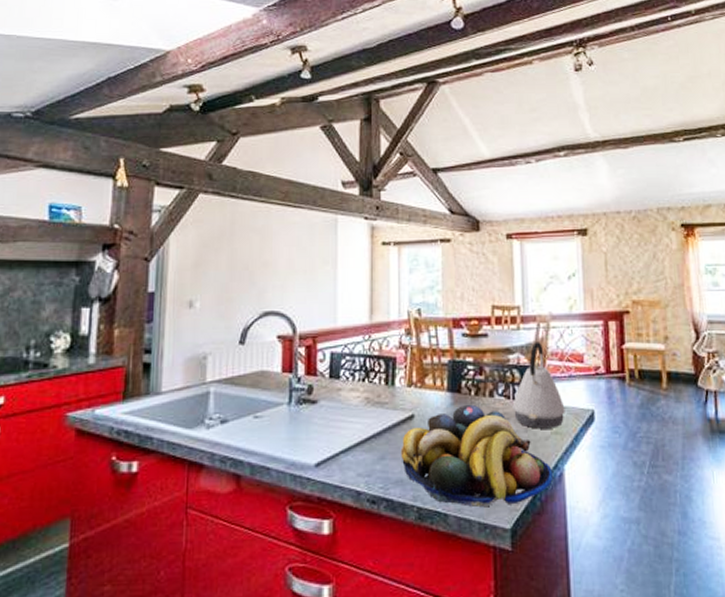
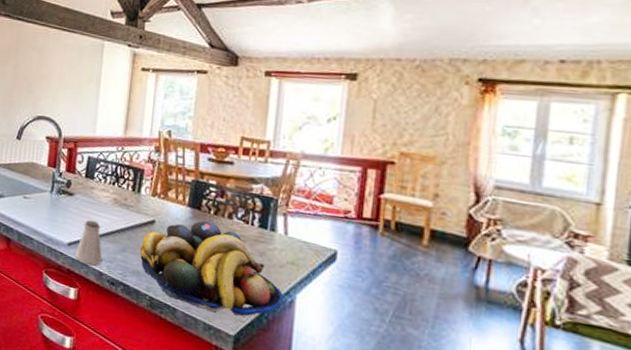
saltshaker: none [325,429,359,486] -> present [74,220,103,265]
kettle: present [512,342,565,429] -> none [250,176,305,259]

